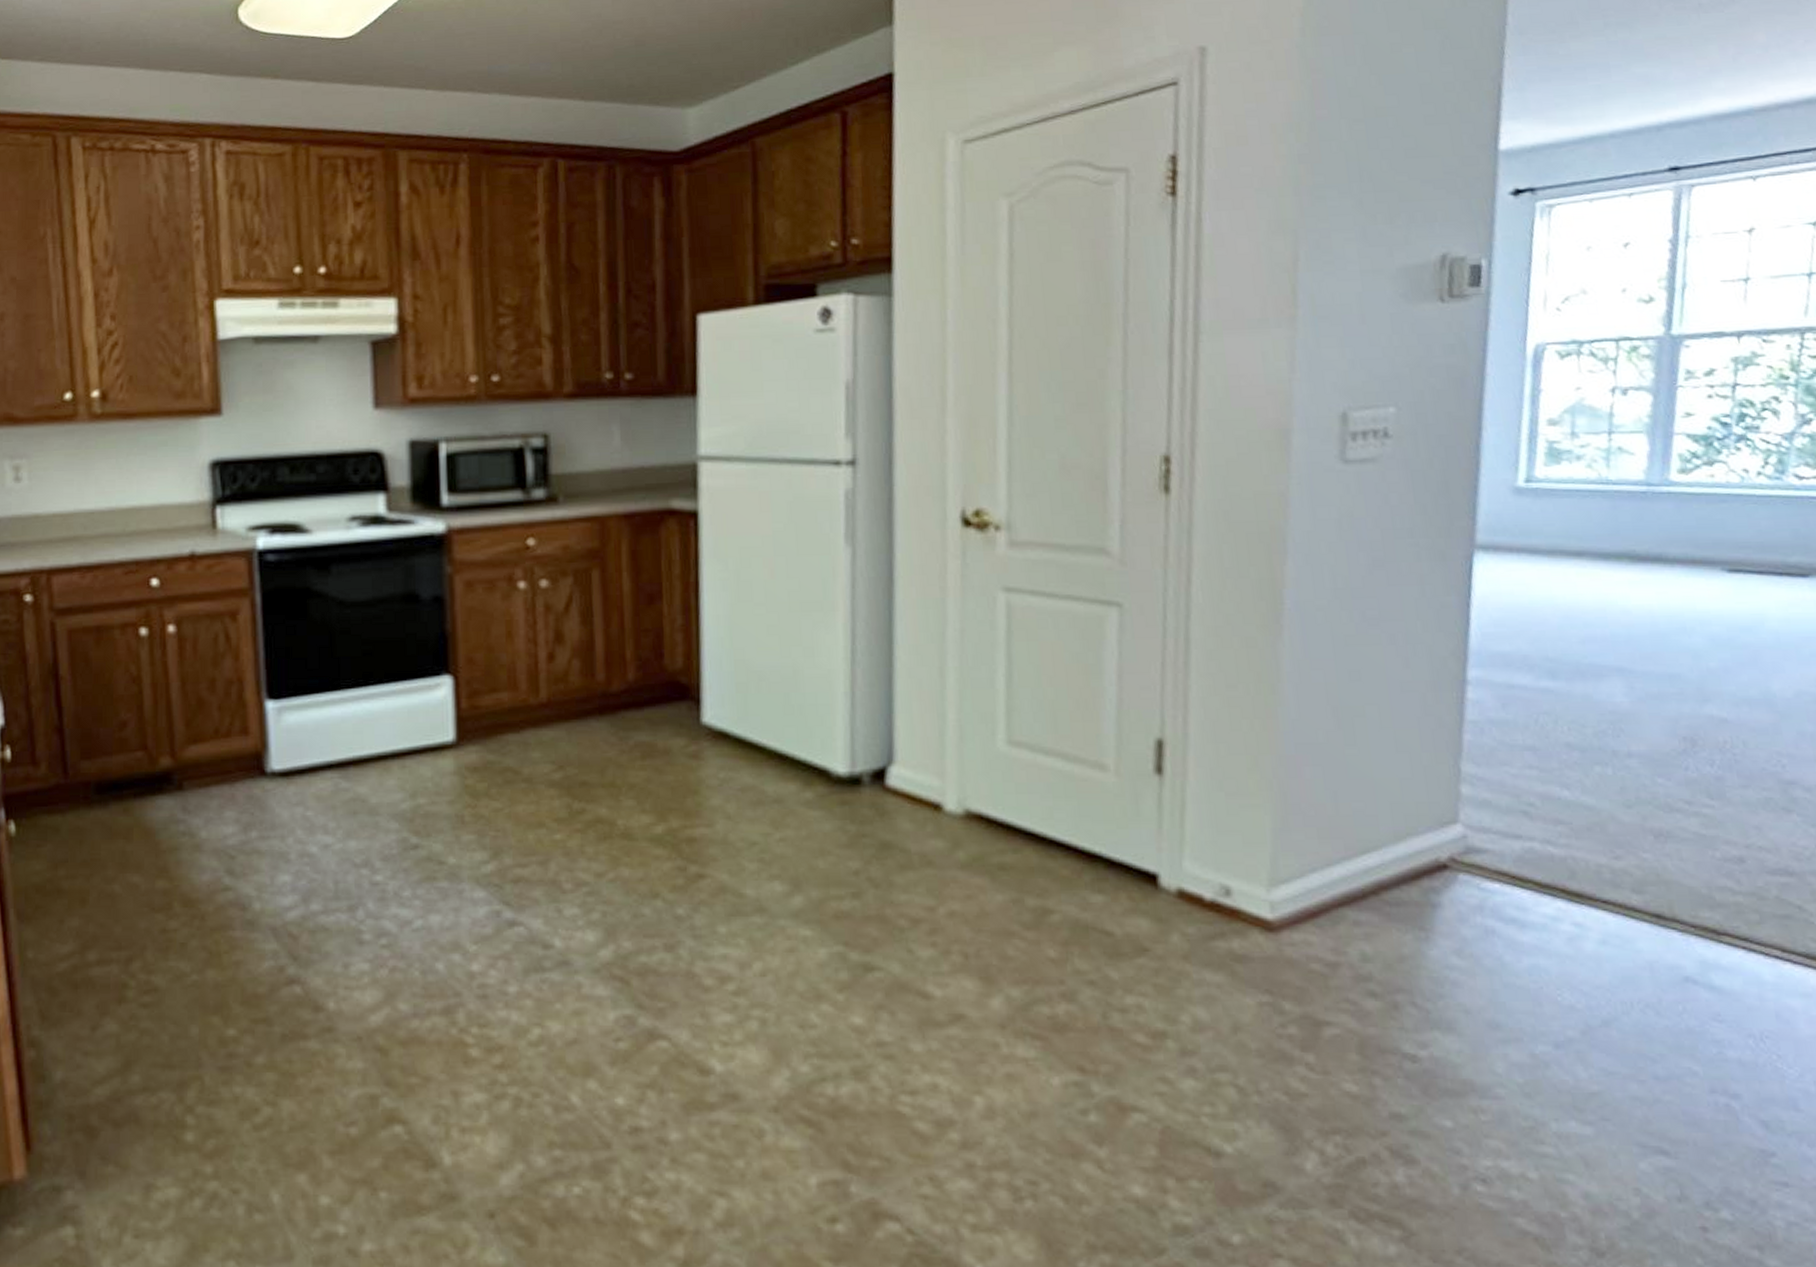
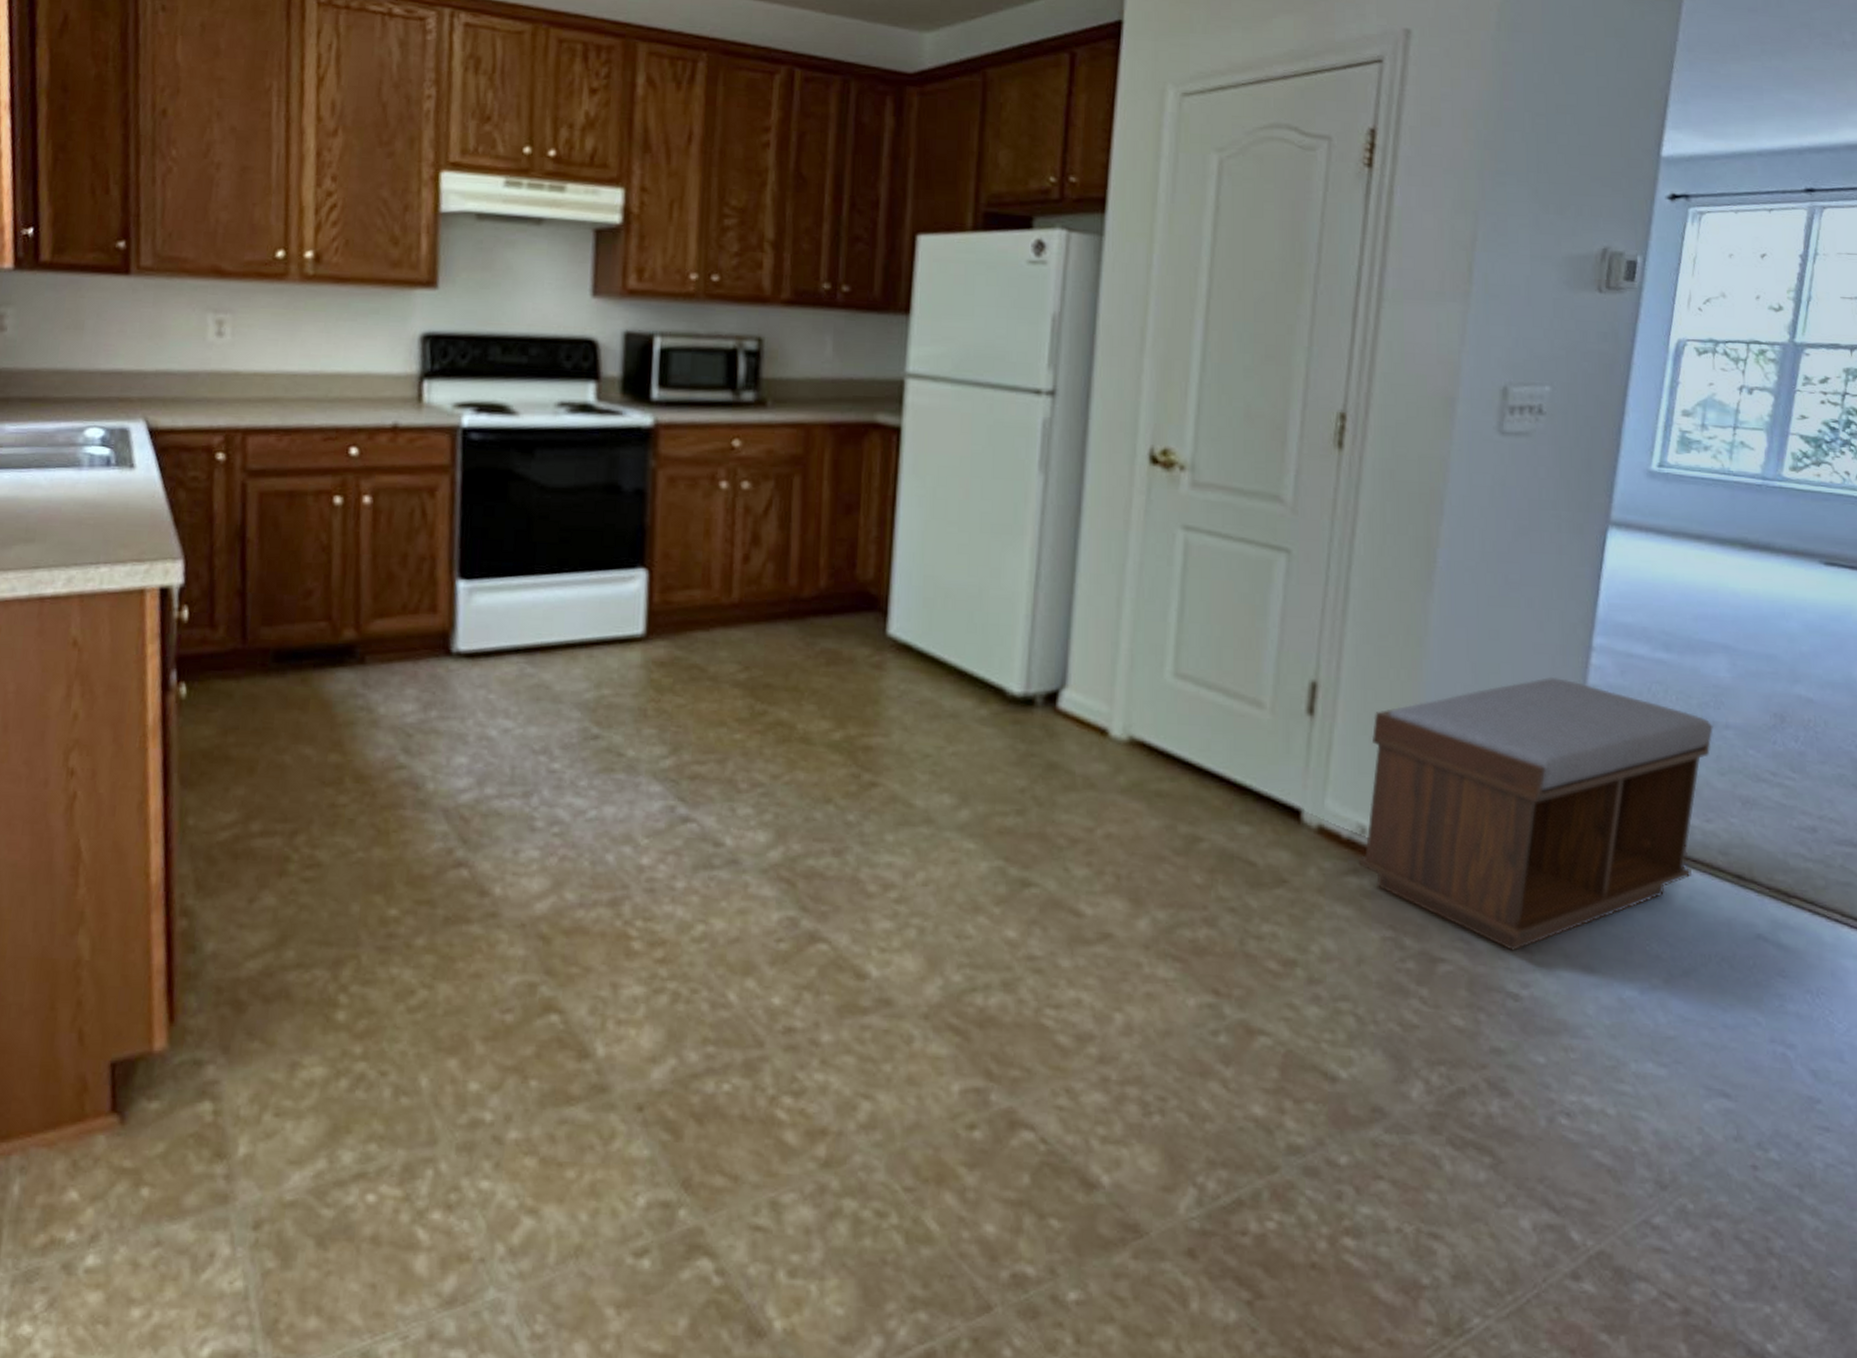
bench: none [1224,715,1614,1010] -> present [1358,676,1713,951]

